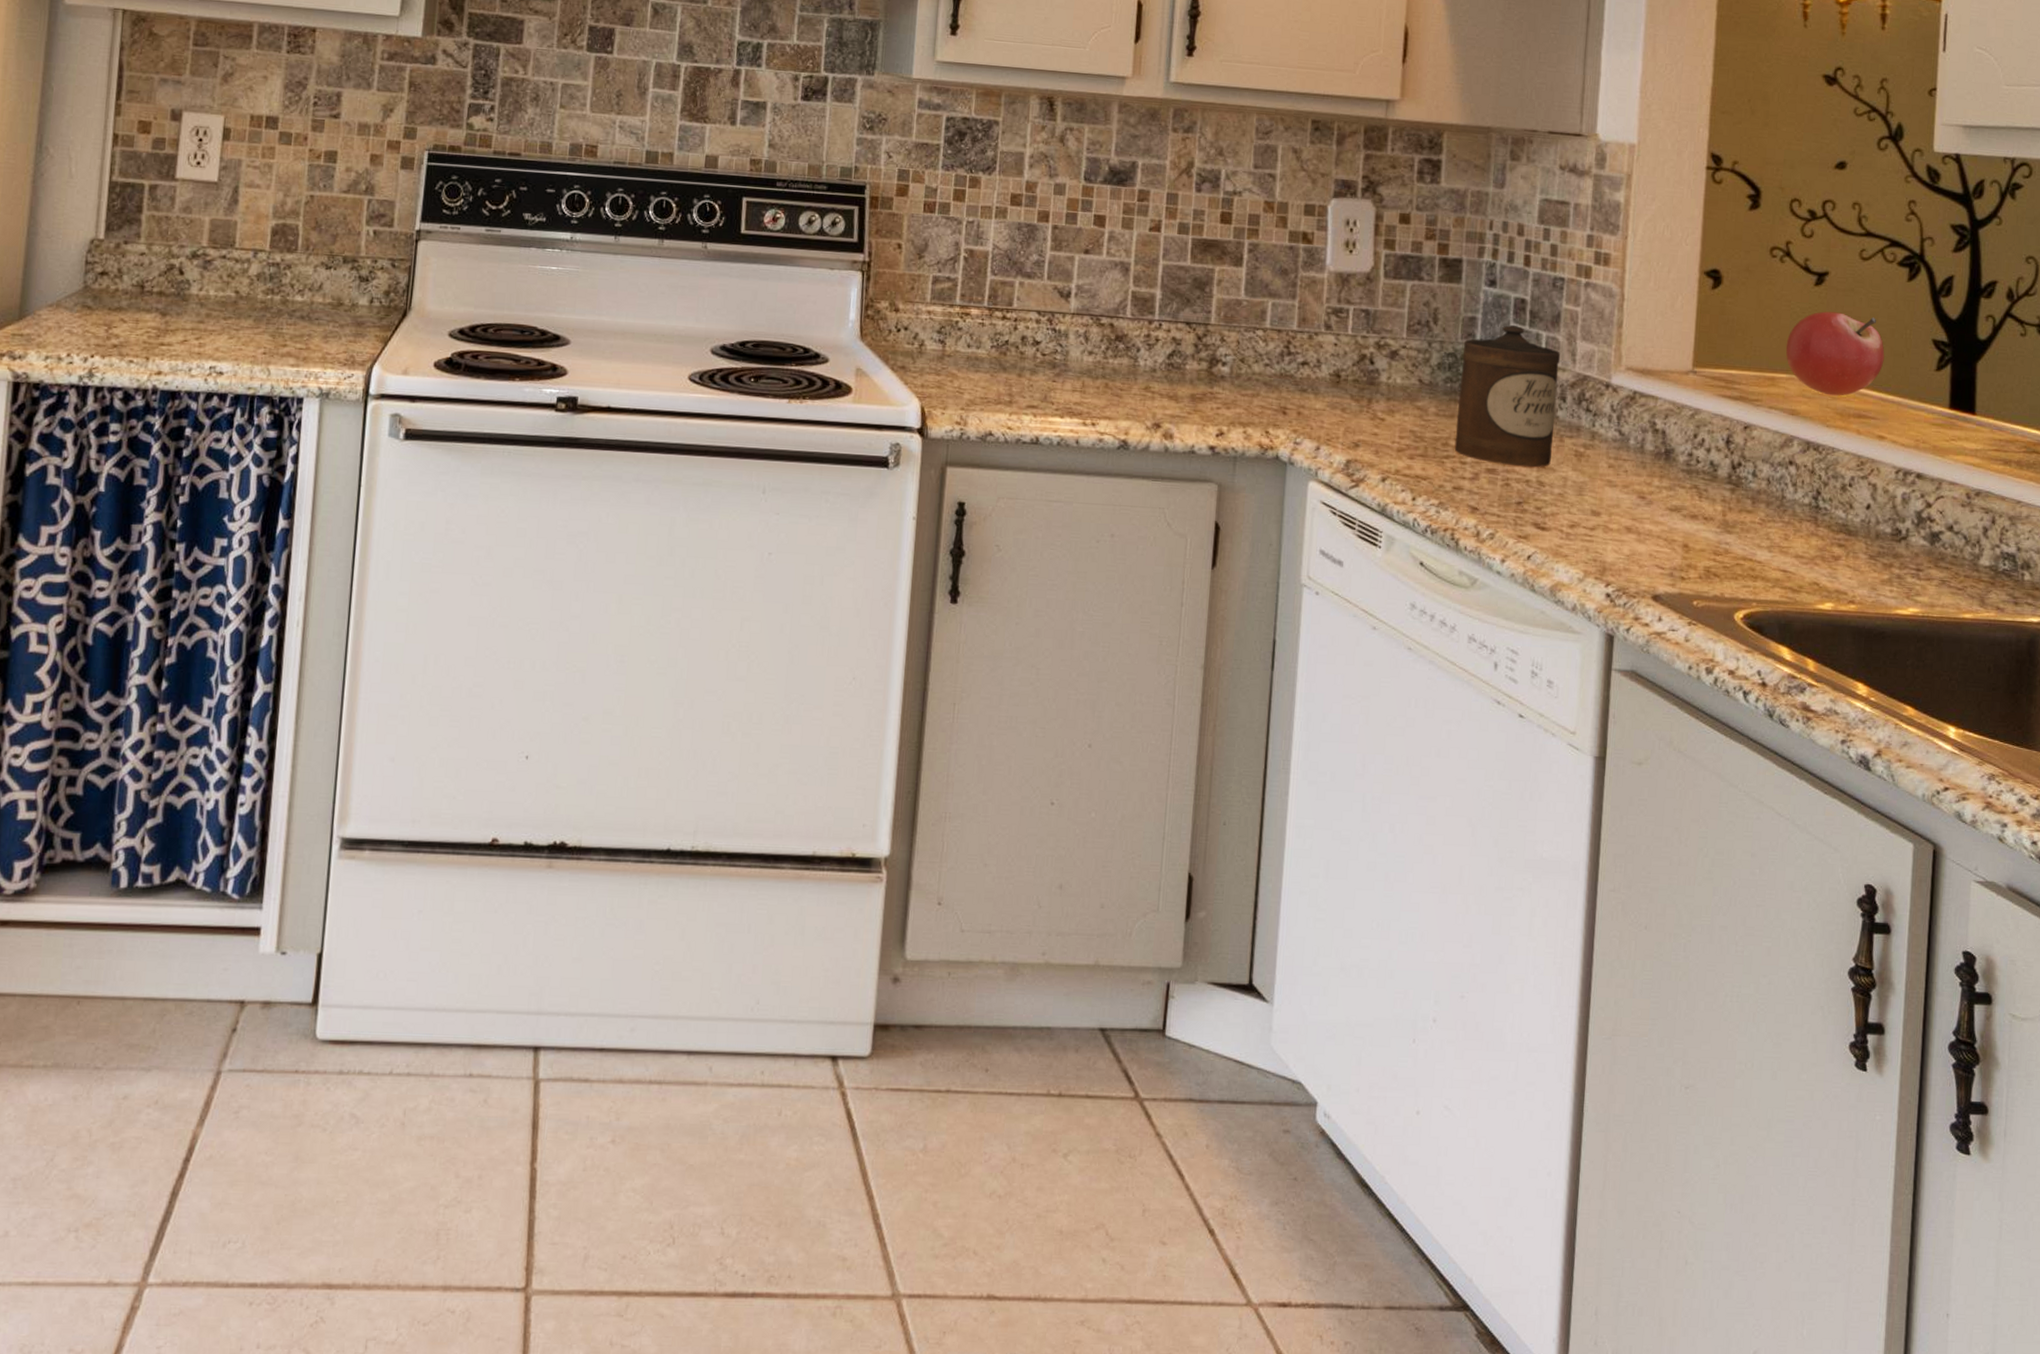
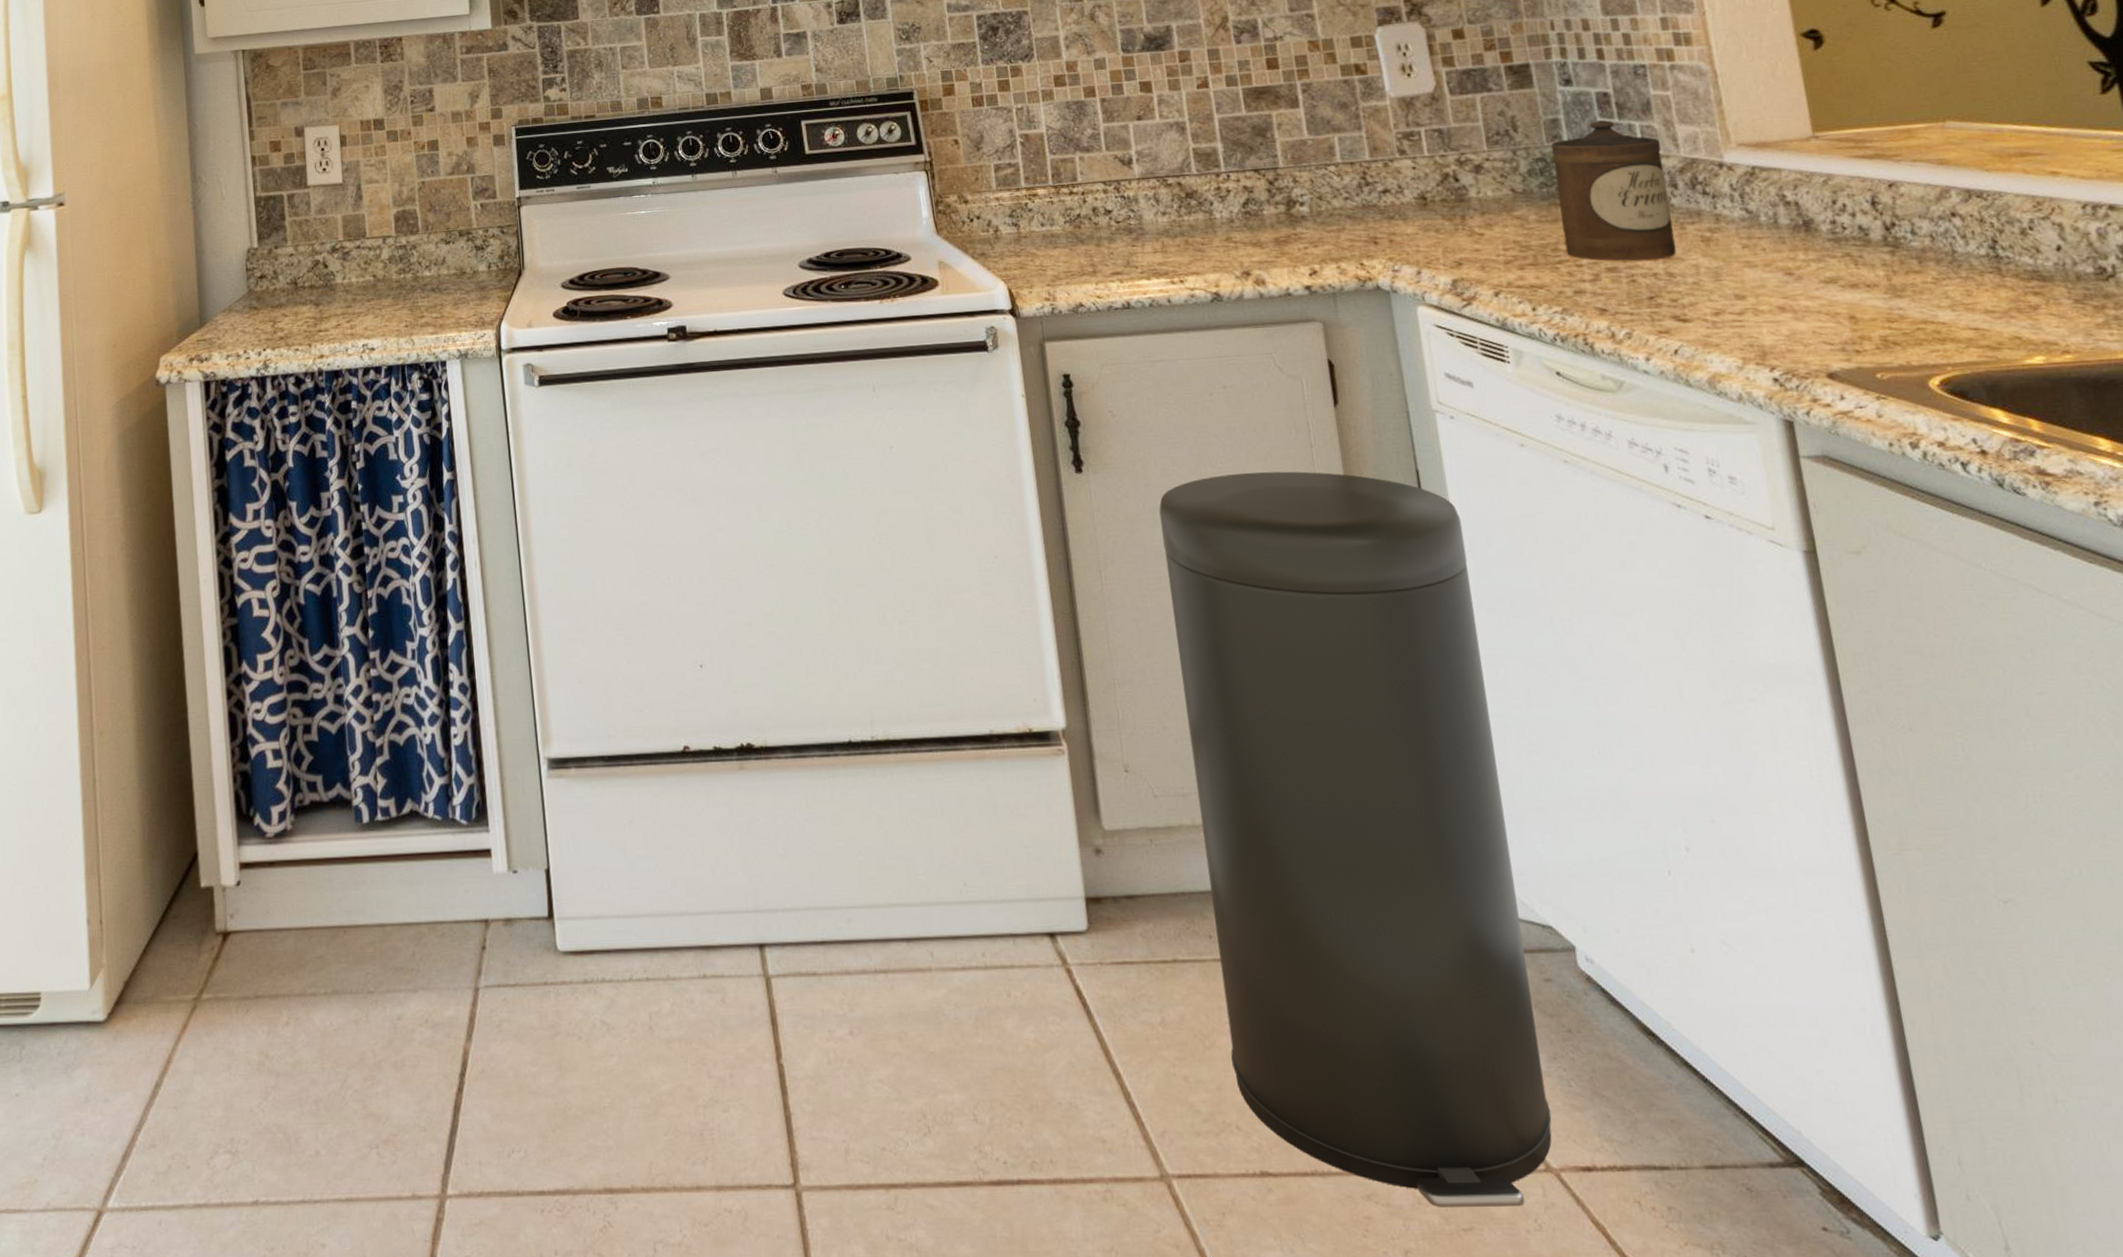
pedal bin: none [982,622,1304,1336] -> present [1159,471,1552,1207]
fruit: present [1785,311,1885,396] -> none [1915,50,2036,139]

